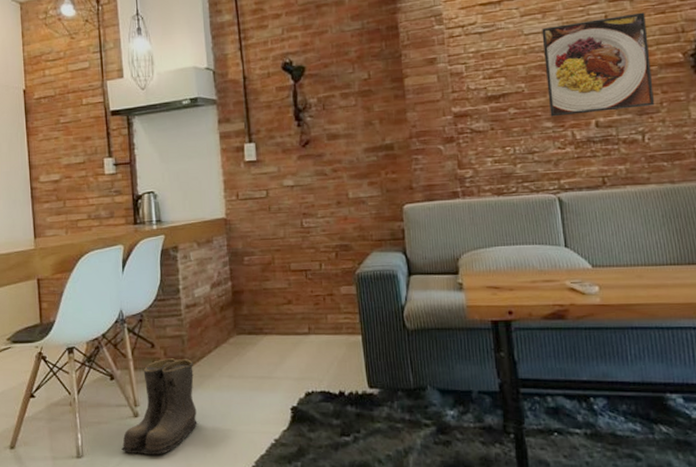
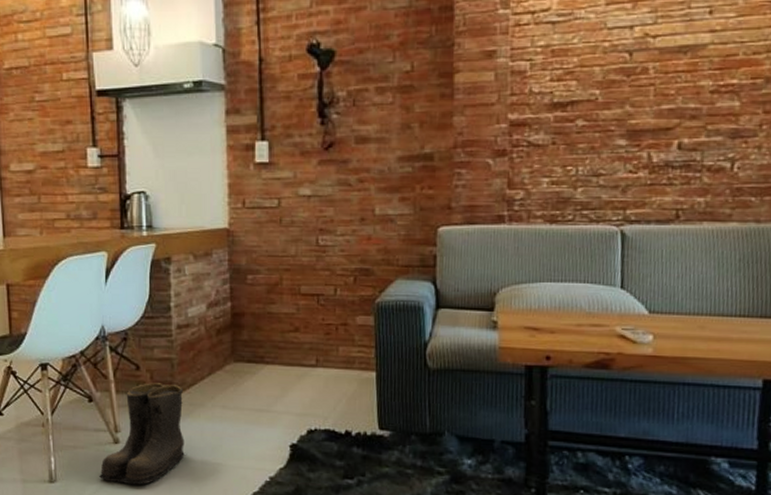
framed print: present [542,12,655,117] -> none [625,9,760,133]

